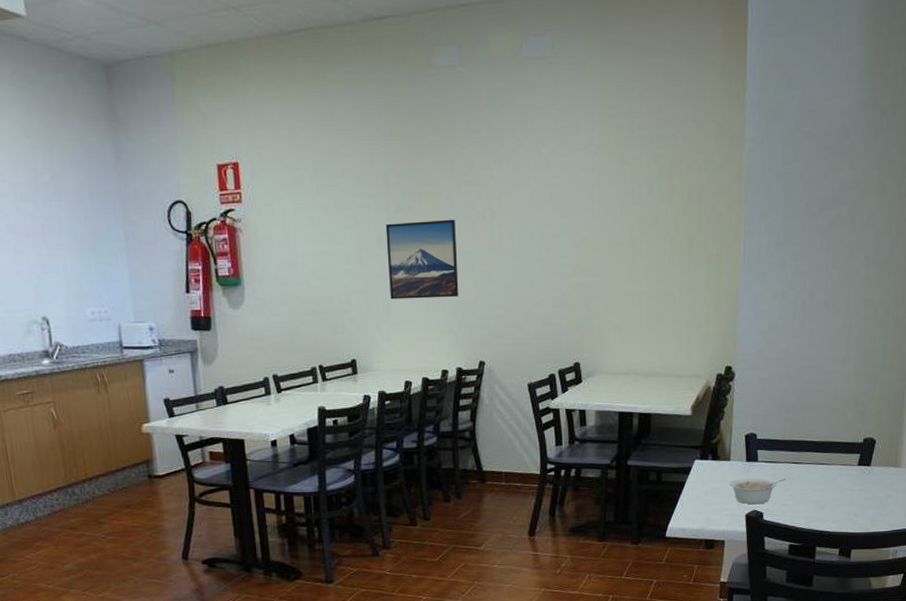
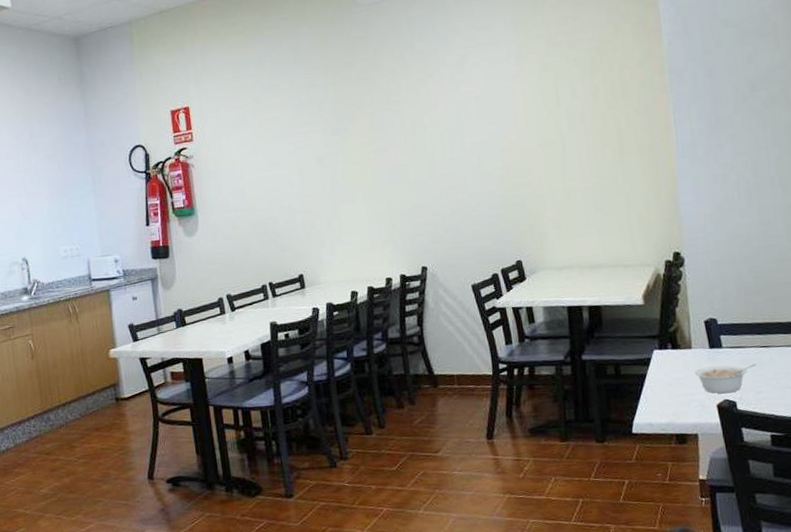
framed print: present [385,219,459,300] -> none [323,136,397,216]

